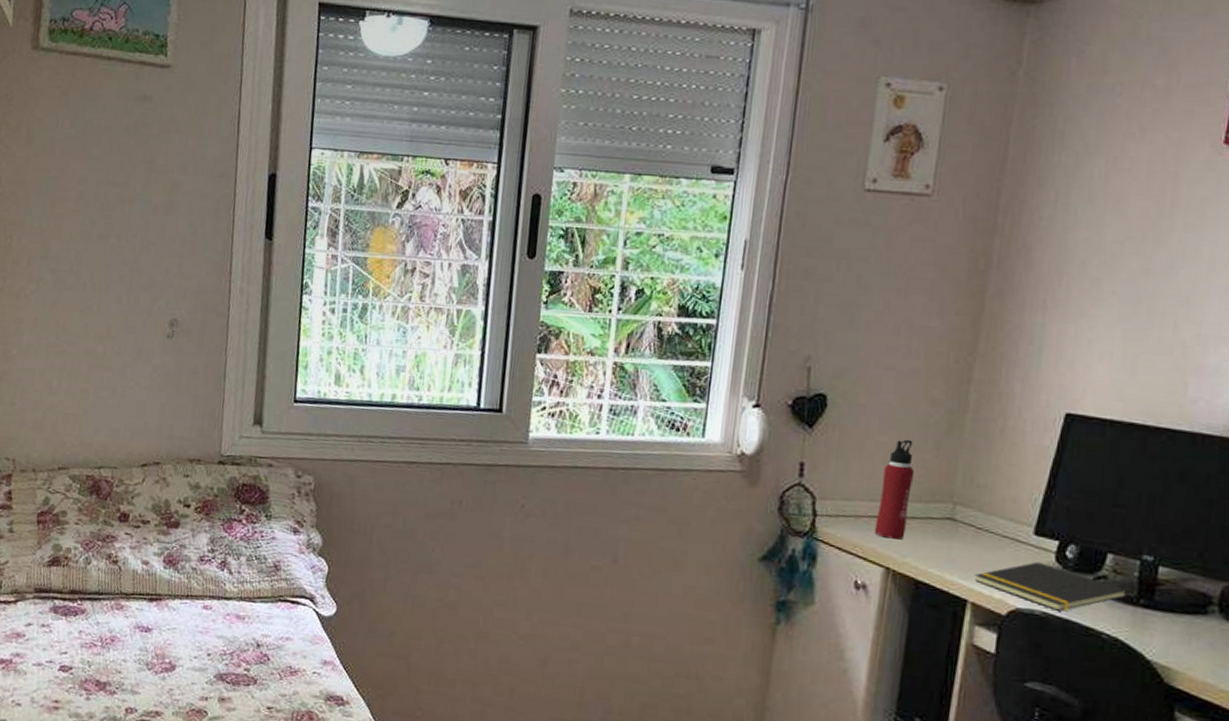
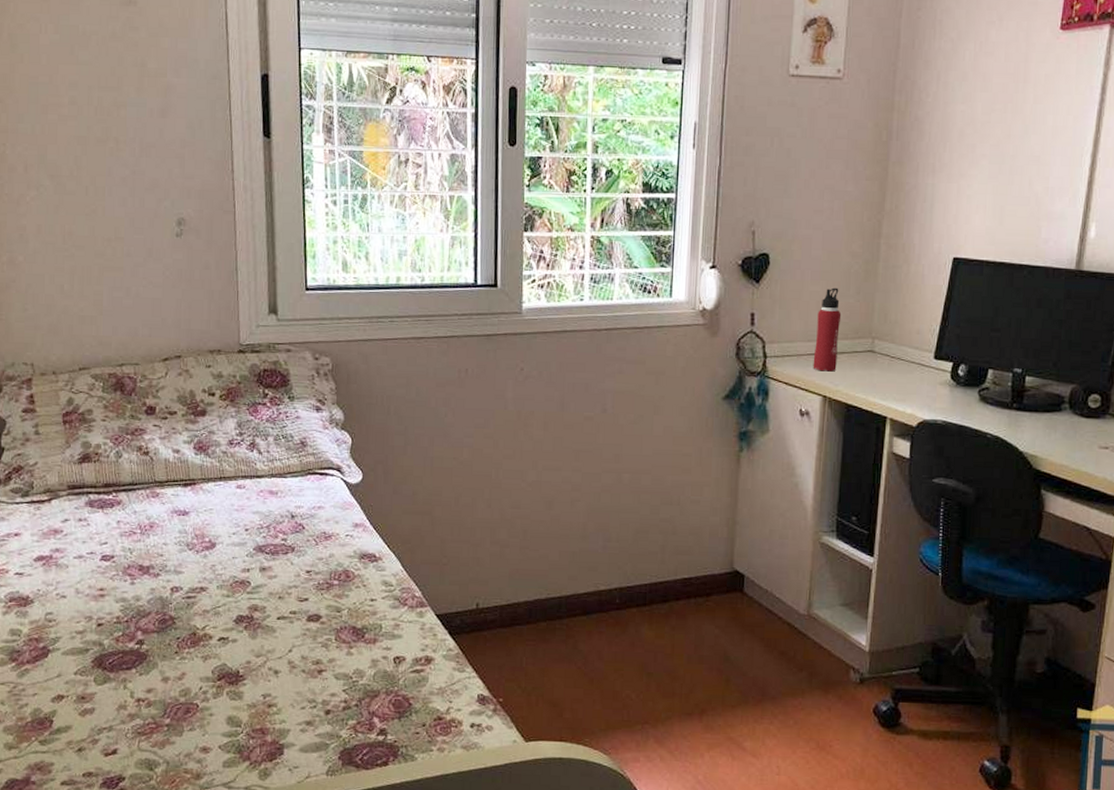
notepad: present [974,561,1129,611] -> none [891,380,1005,419]

